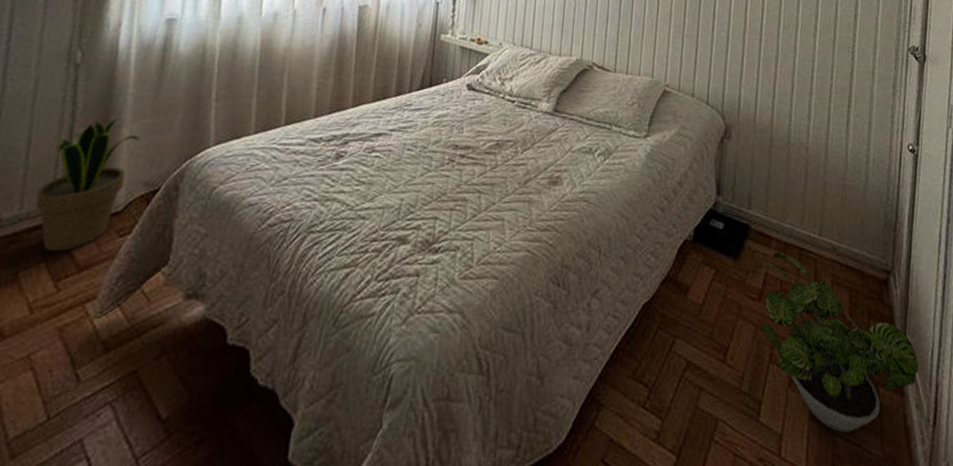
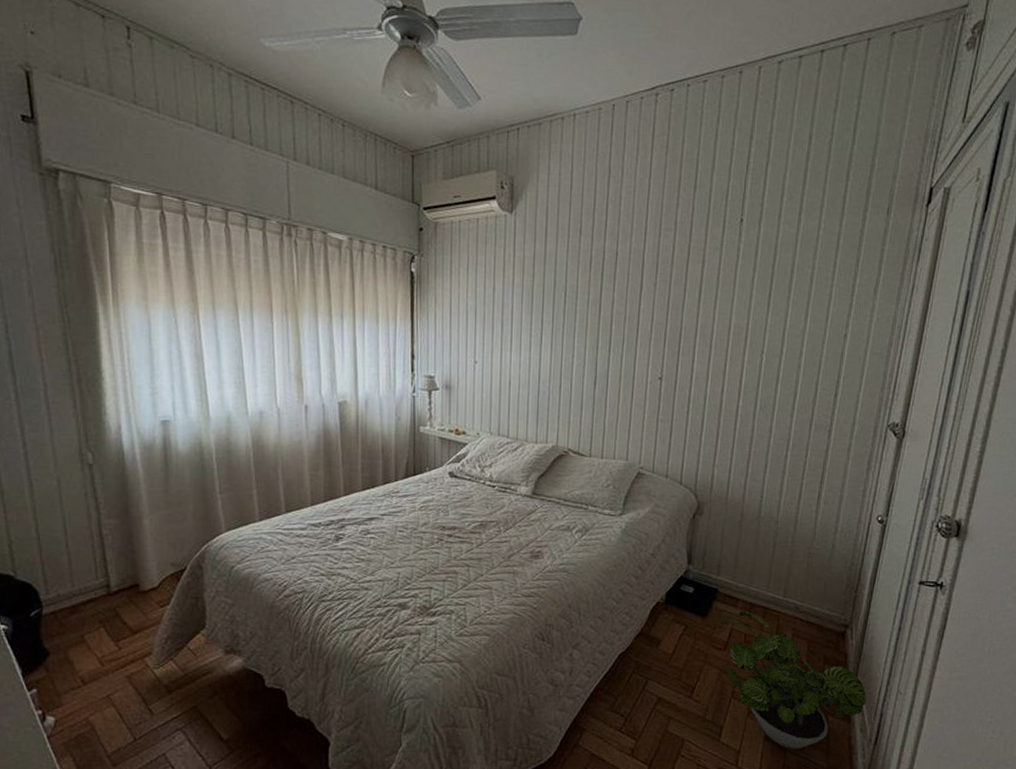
potted plant: present [35,118,141,252] -> none [83,510,161,620]

